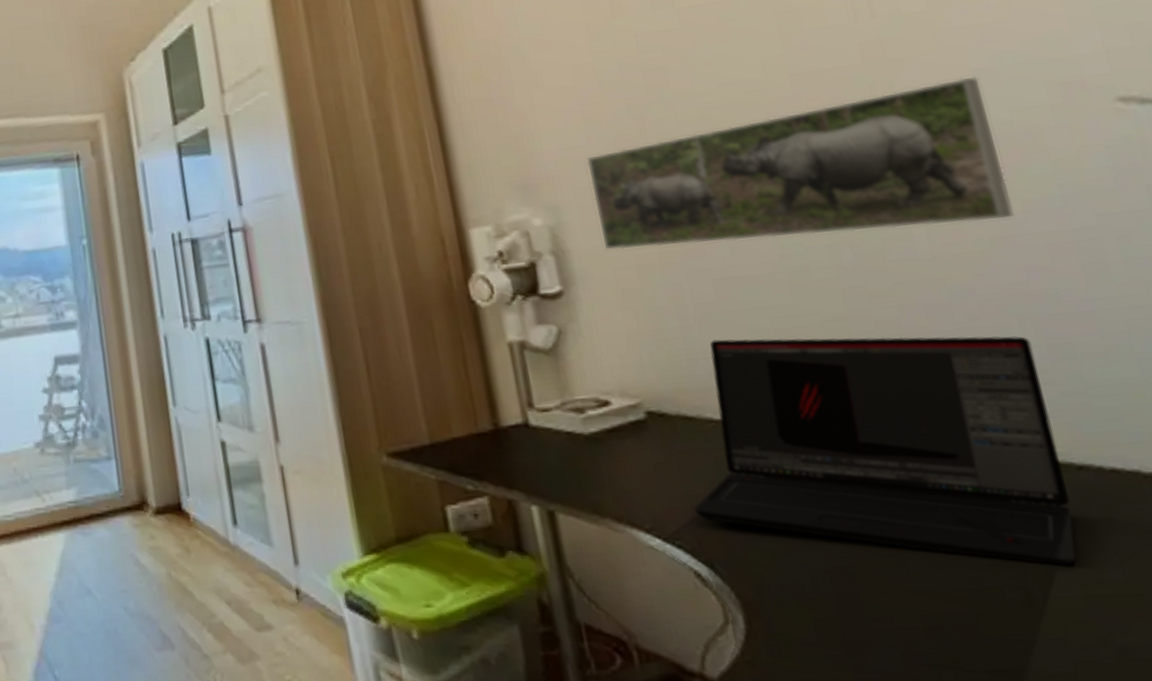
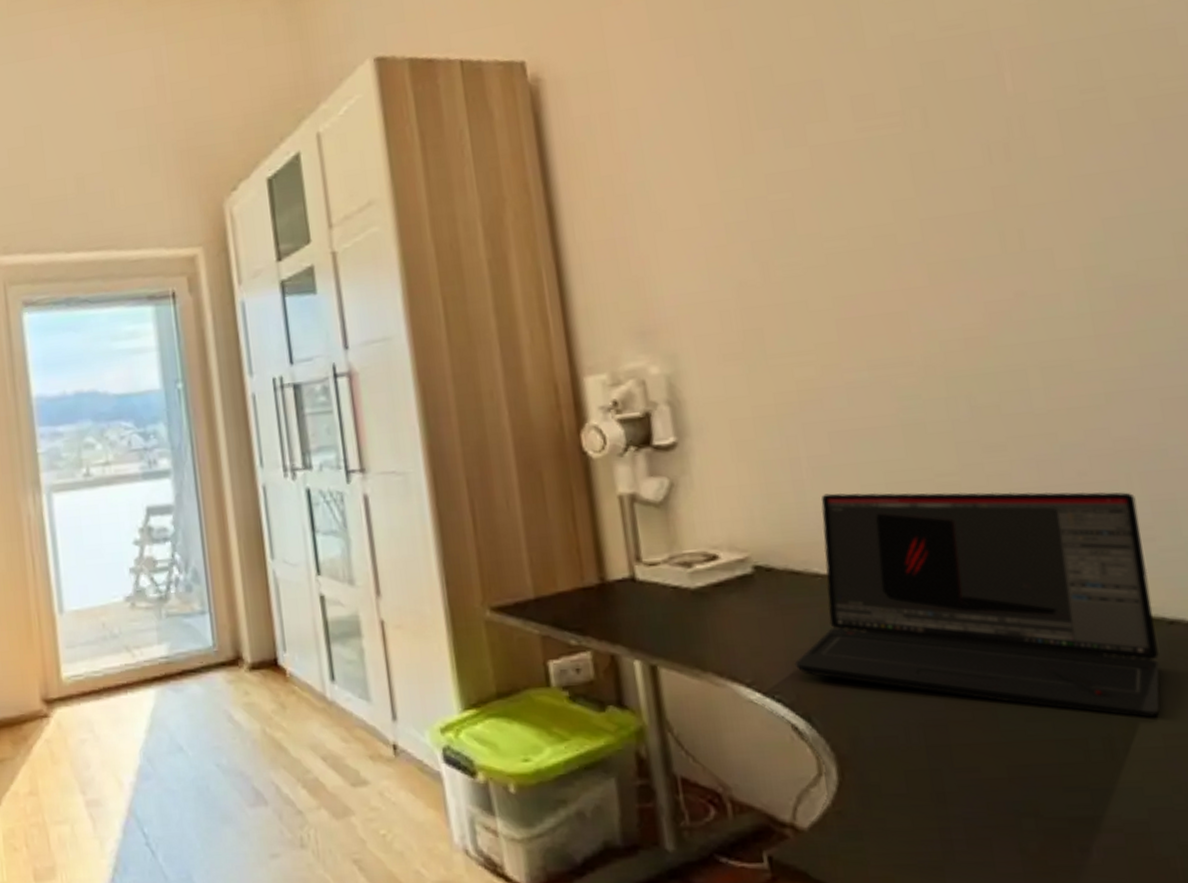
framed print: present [587,77,1014,250] -> none [708,226,1130,401]

